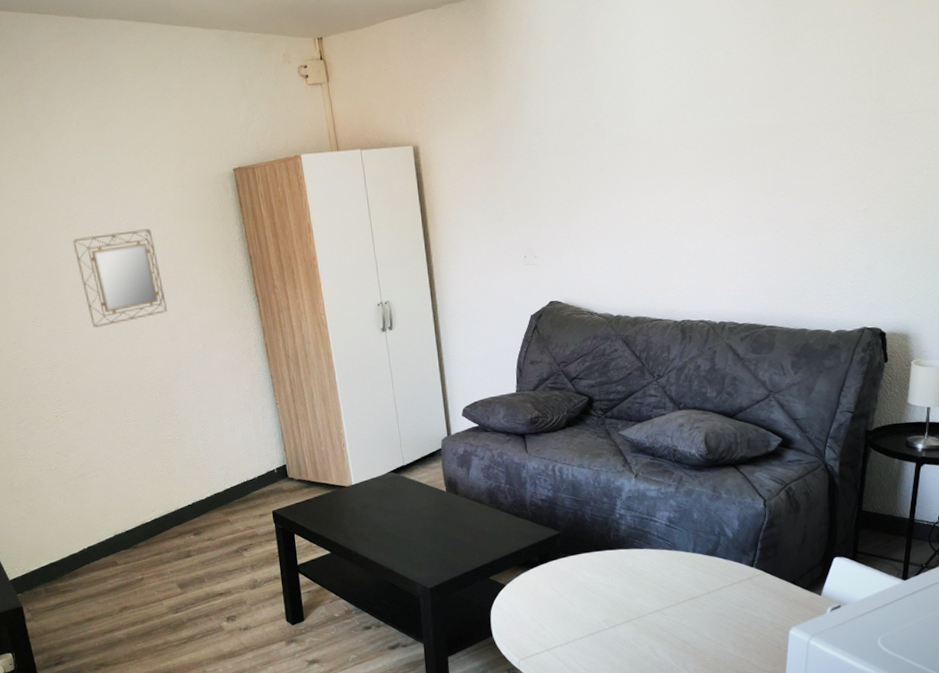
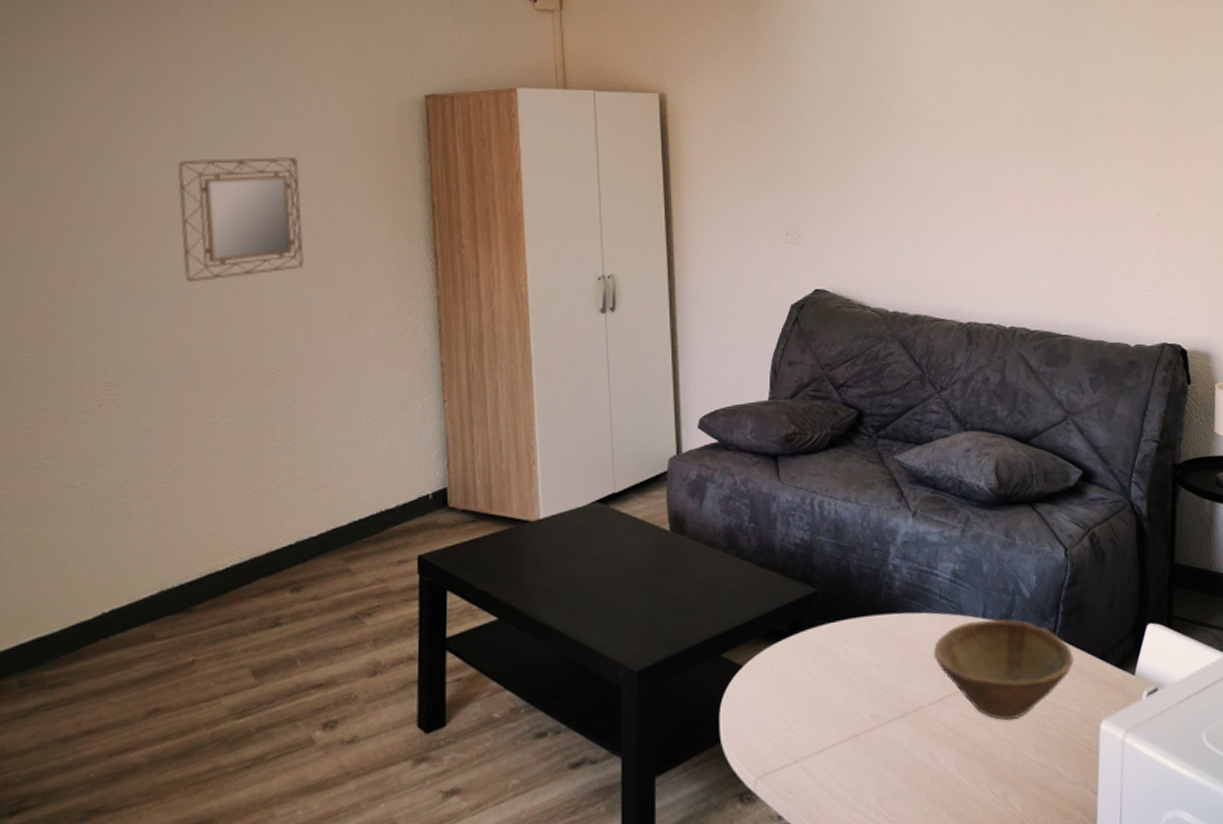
bowl: none [652,553,770,626] -> present [933,618,1075,721]

